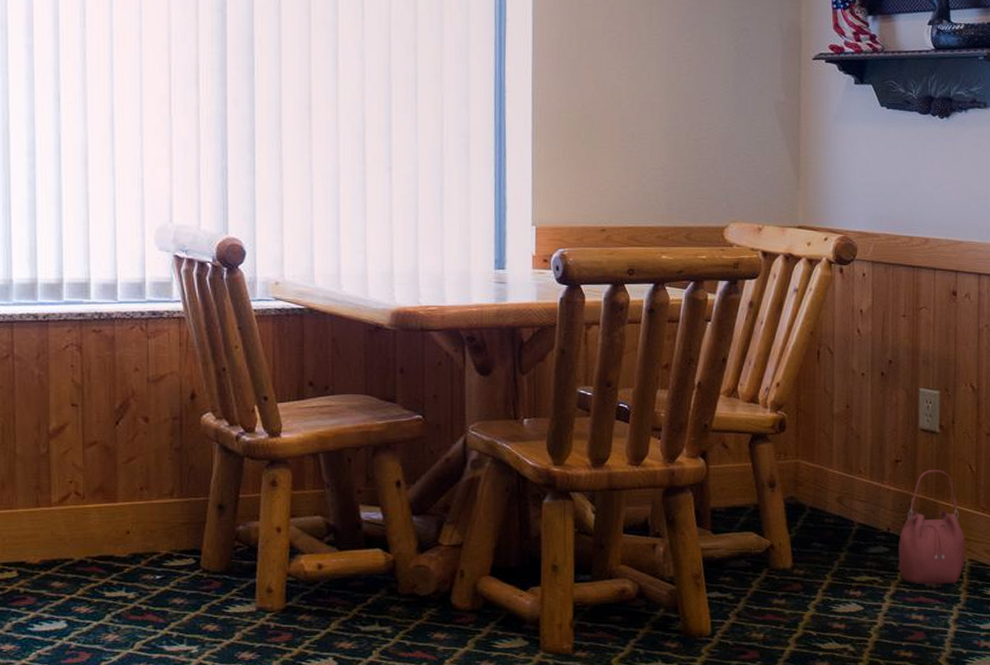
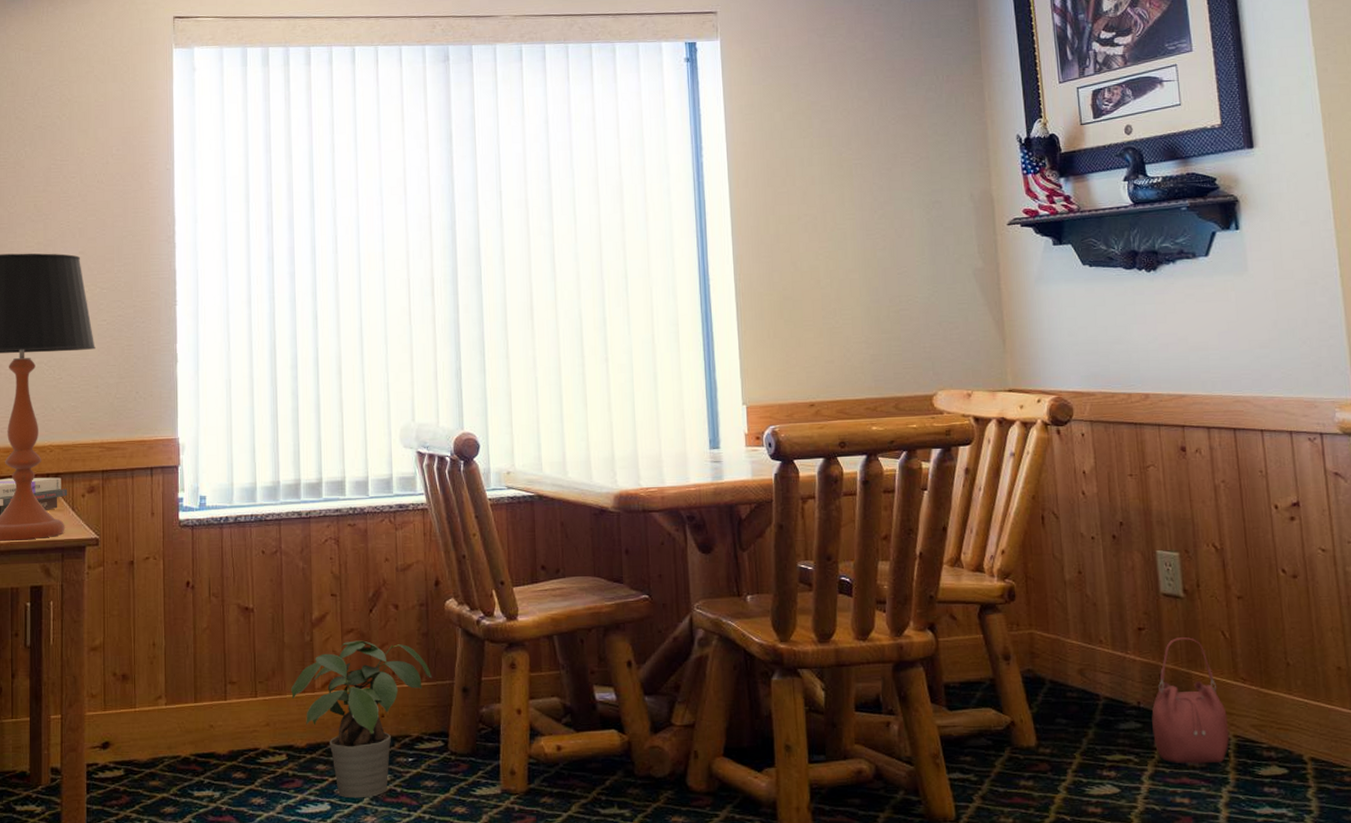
potted plant: none [23,454,185,616] -> present [291,640,433,799]

